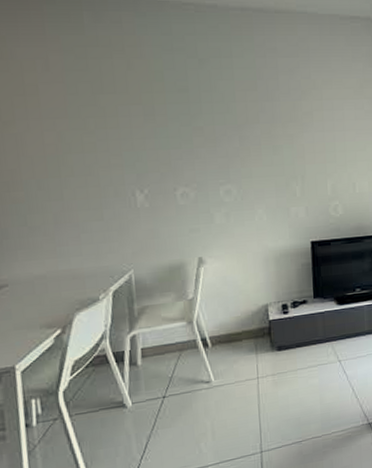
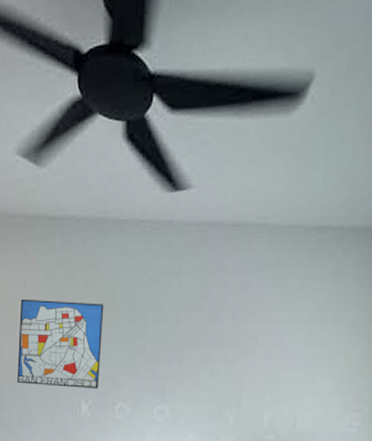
wall art: none [43,82,155,179] -> present [17,299,104,389]

